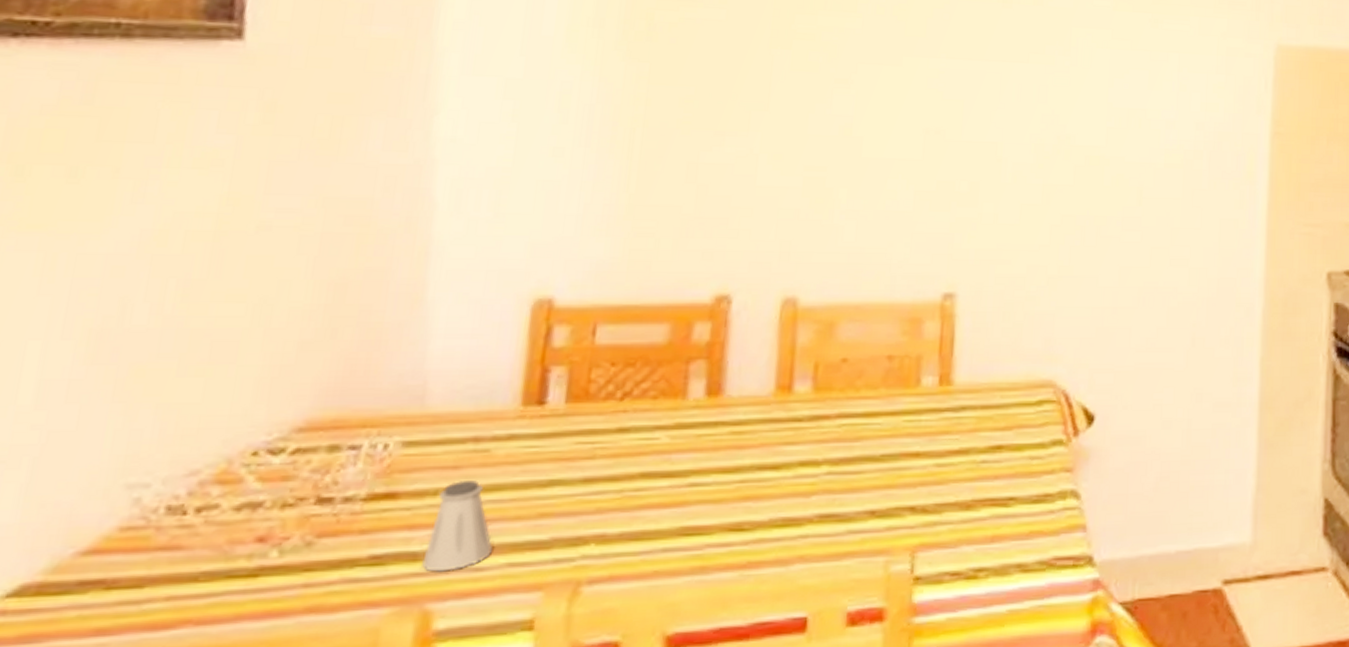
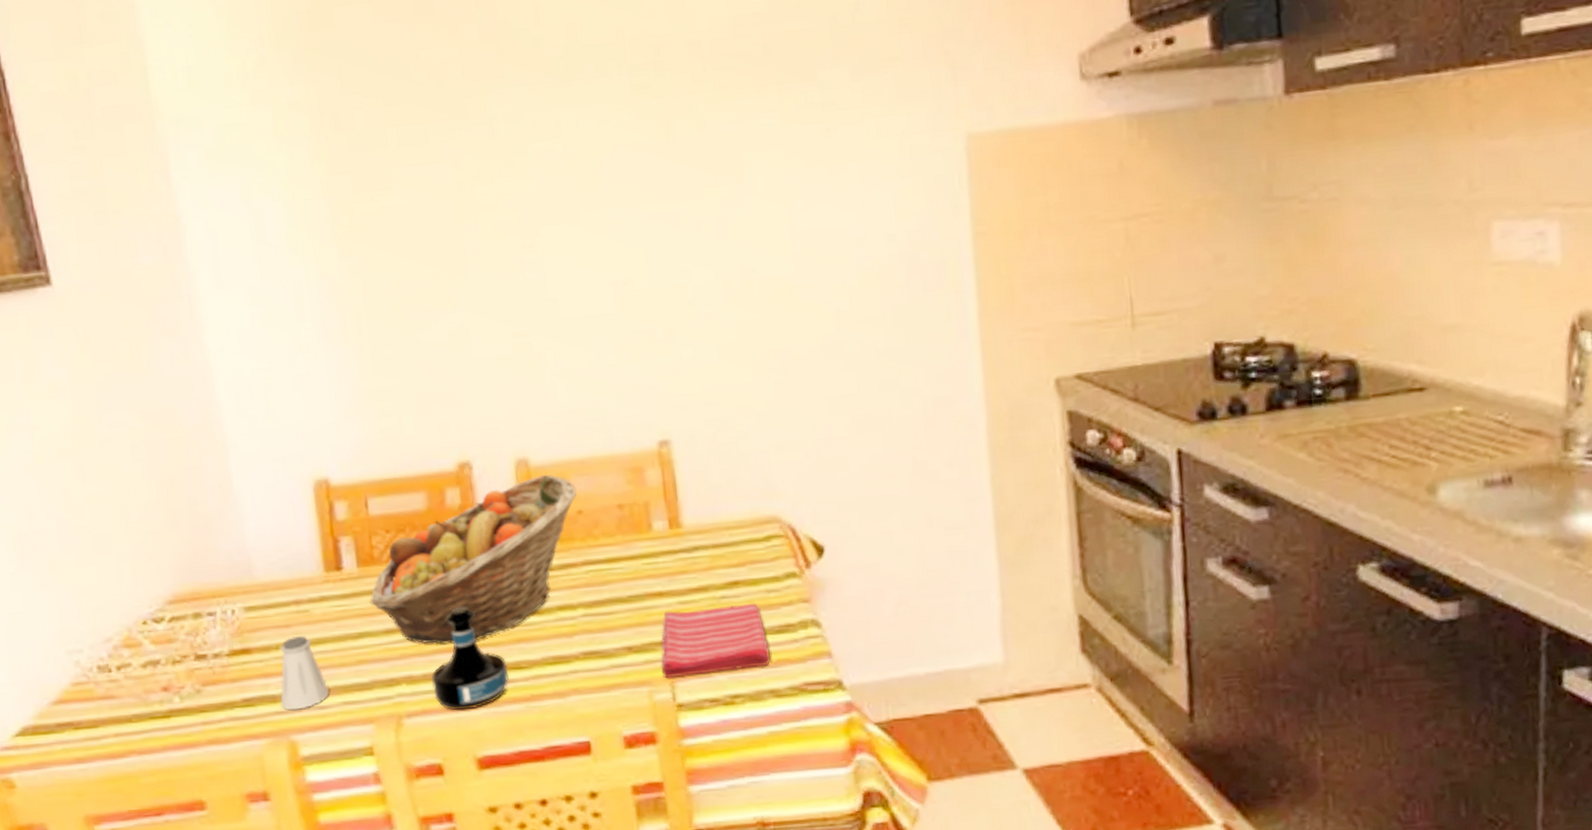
fruit basket: none [572,316,845,499] -> present [370,474,577,644]
tequila bottle: none [628,455,726,578] -> present [431,606,509,711]
dish towel: none [903,469,1024,548] -> present [660,603,771,679]

